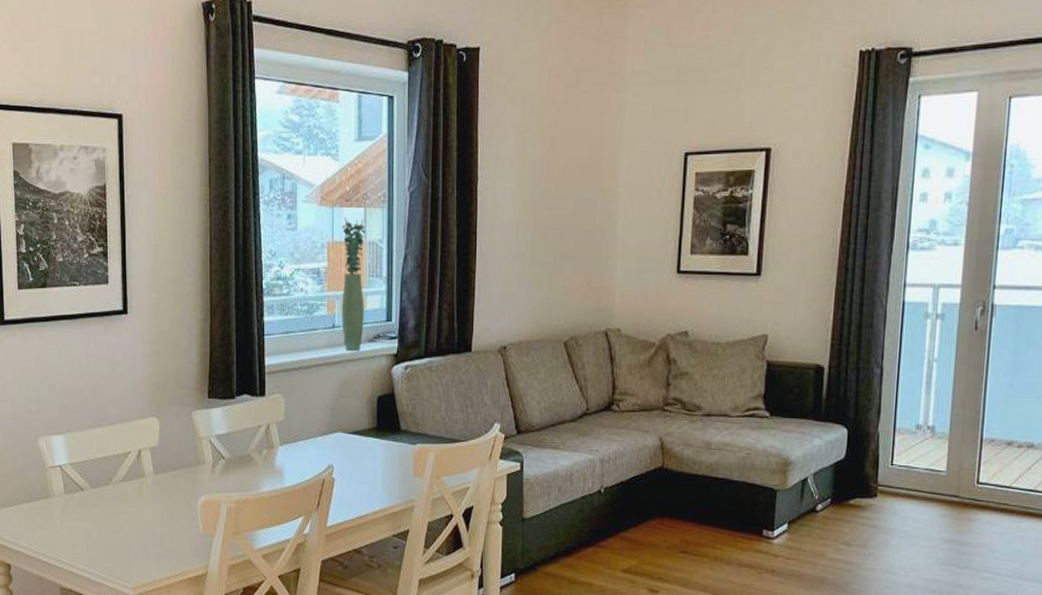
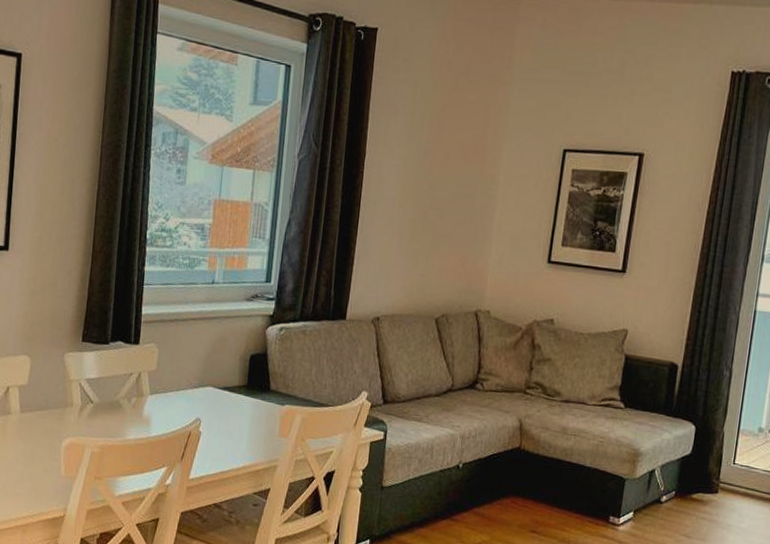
vase: present [341,218,366,352] -> none [221,178,253,310]

